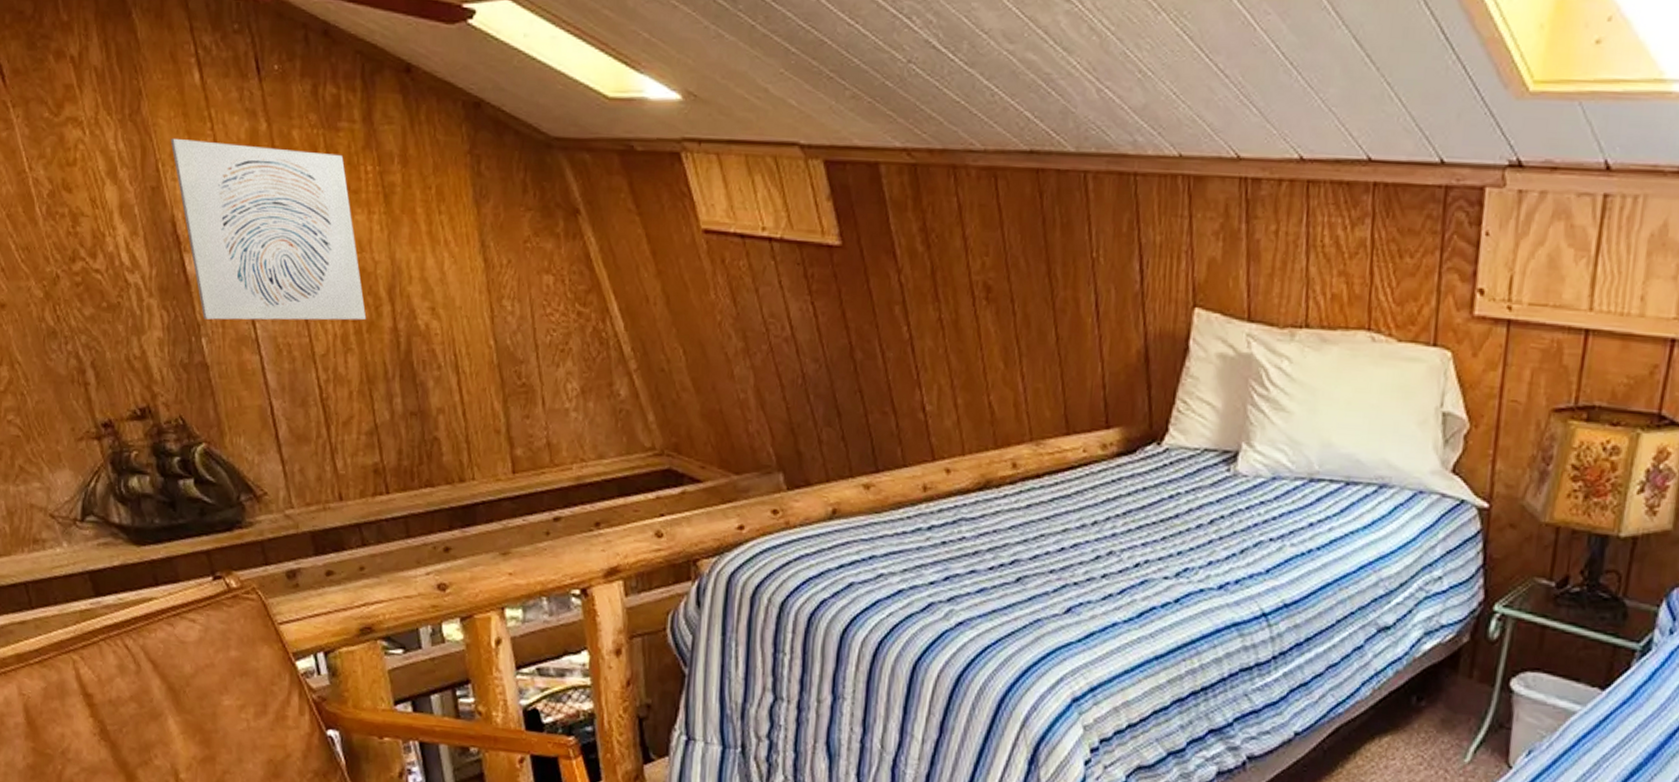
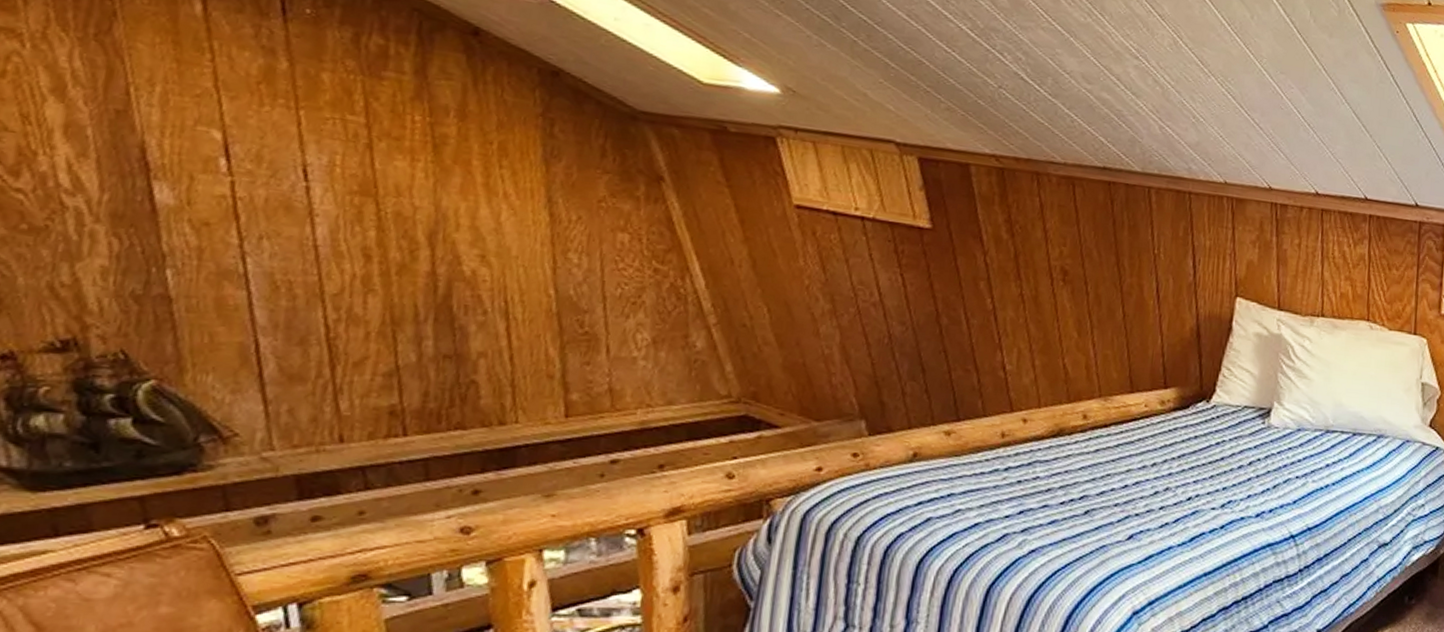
wall art: present [170,139,367,321] -> none [150,64,398,263]

